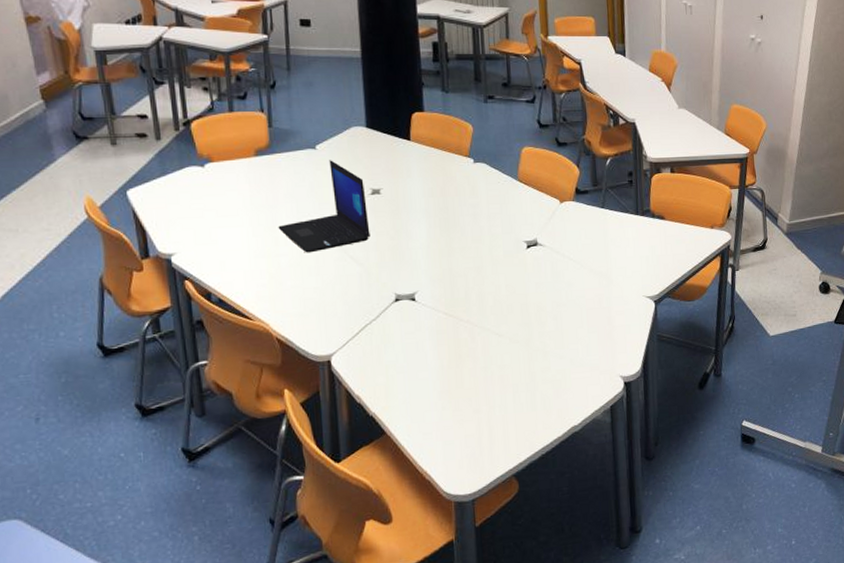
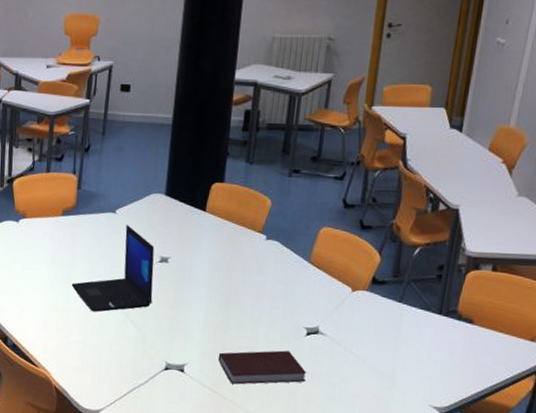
notebook: none [447,265,534,305] -> present [218,350,307,385]

